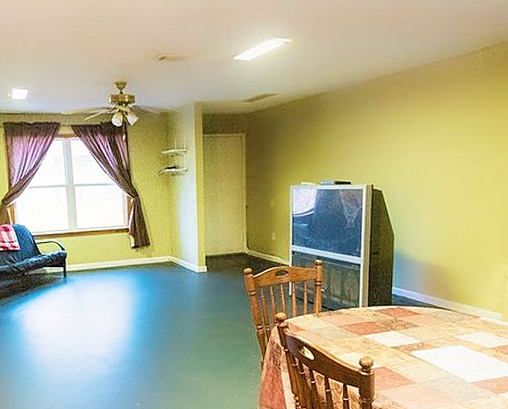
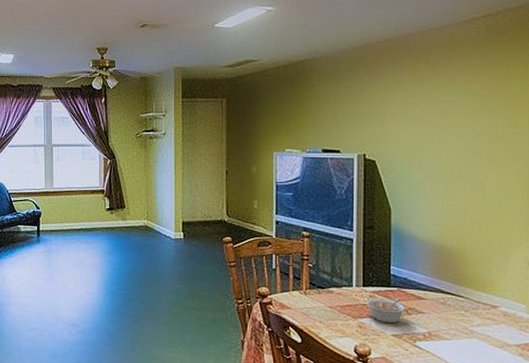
legume: none [370,314,404,337] -> present [365,297,406,324]

